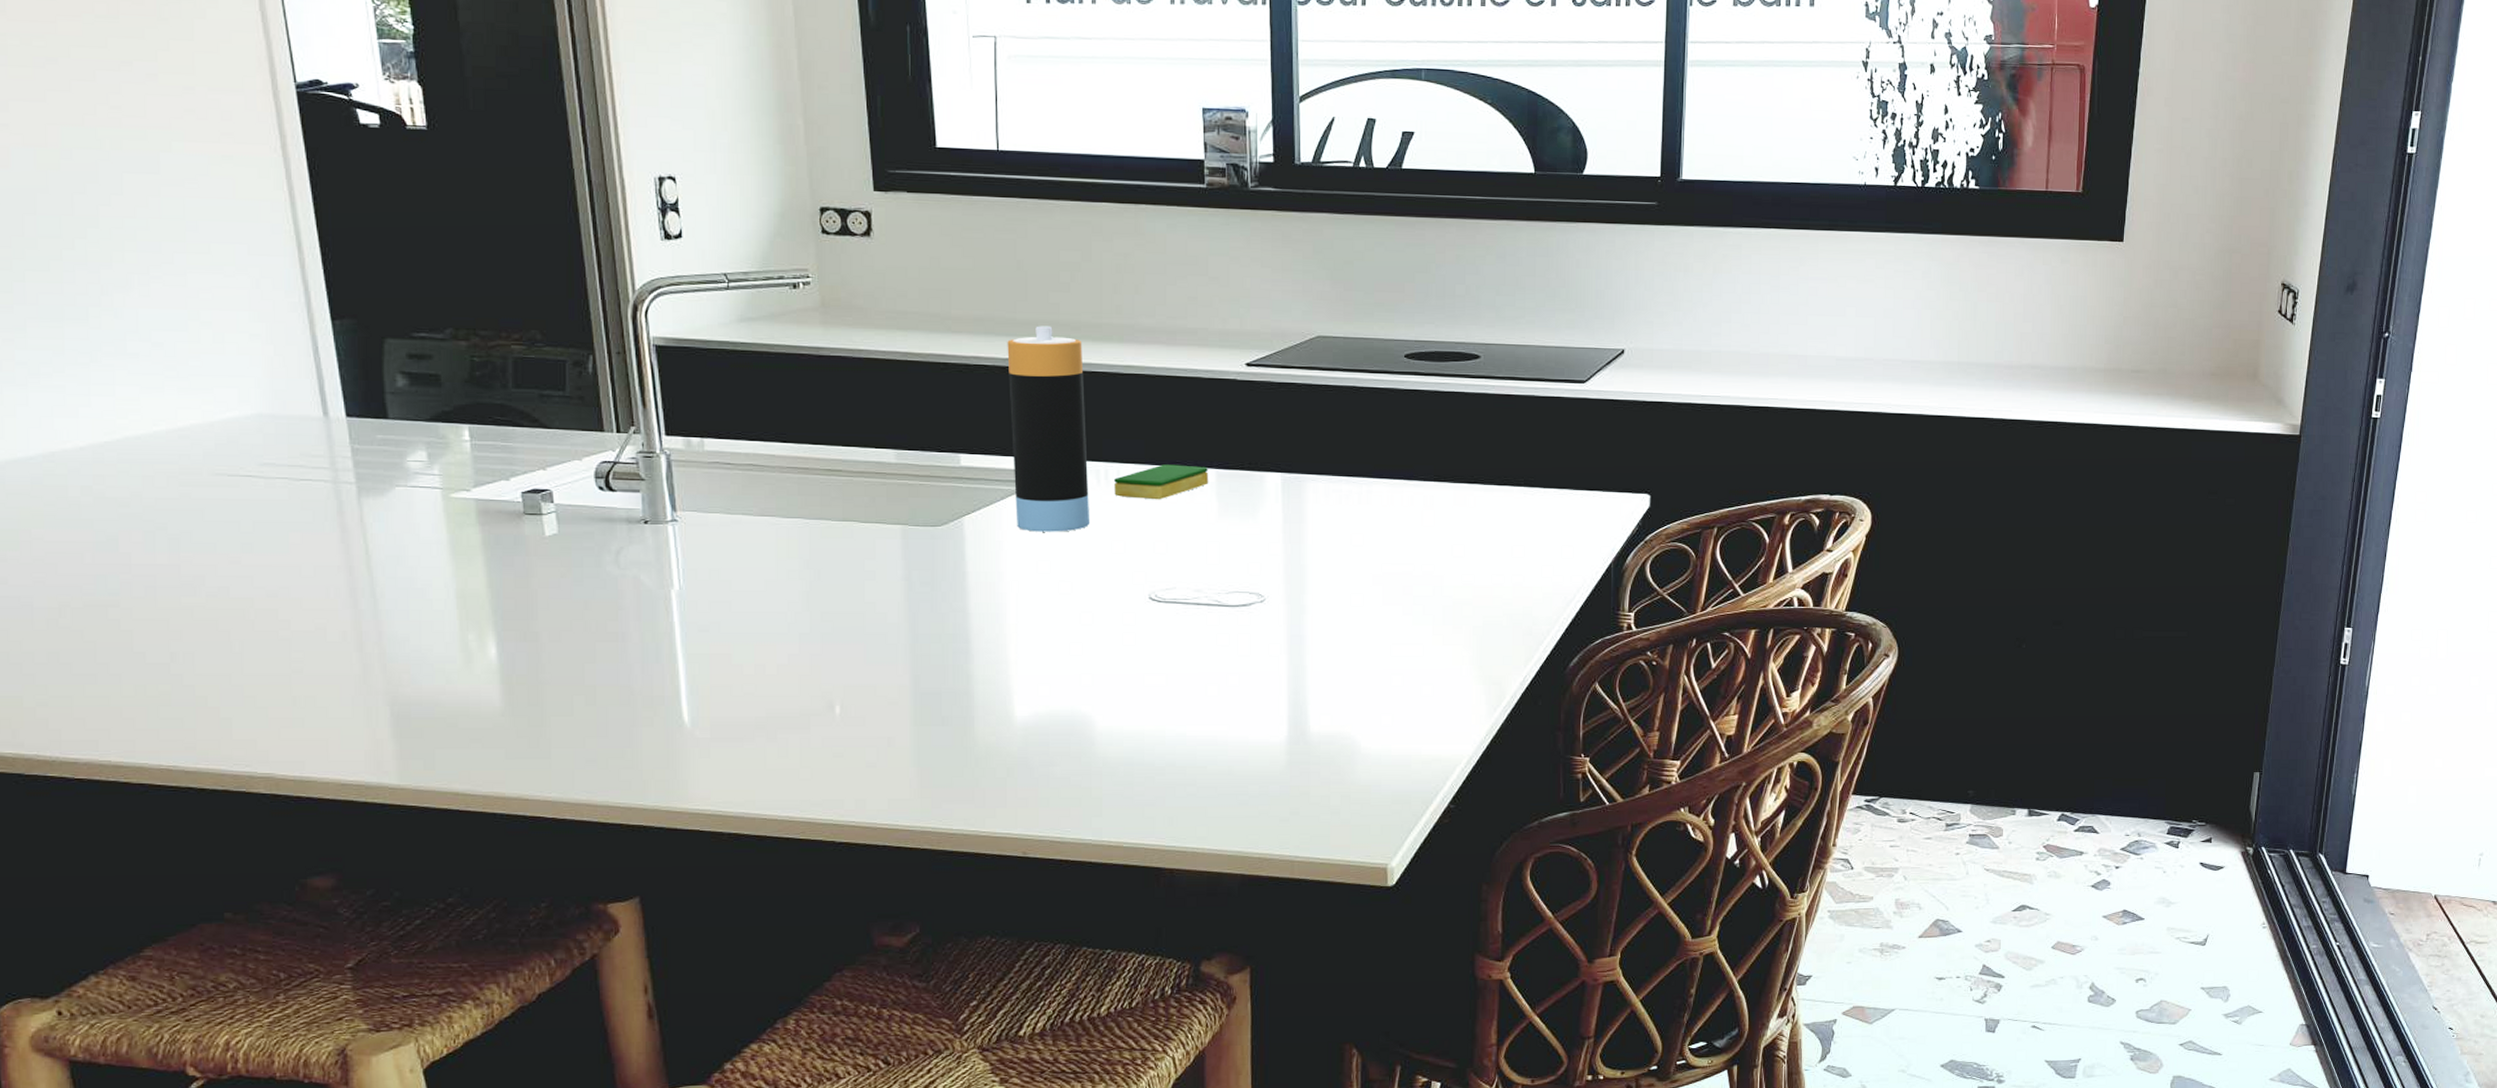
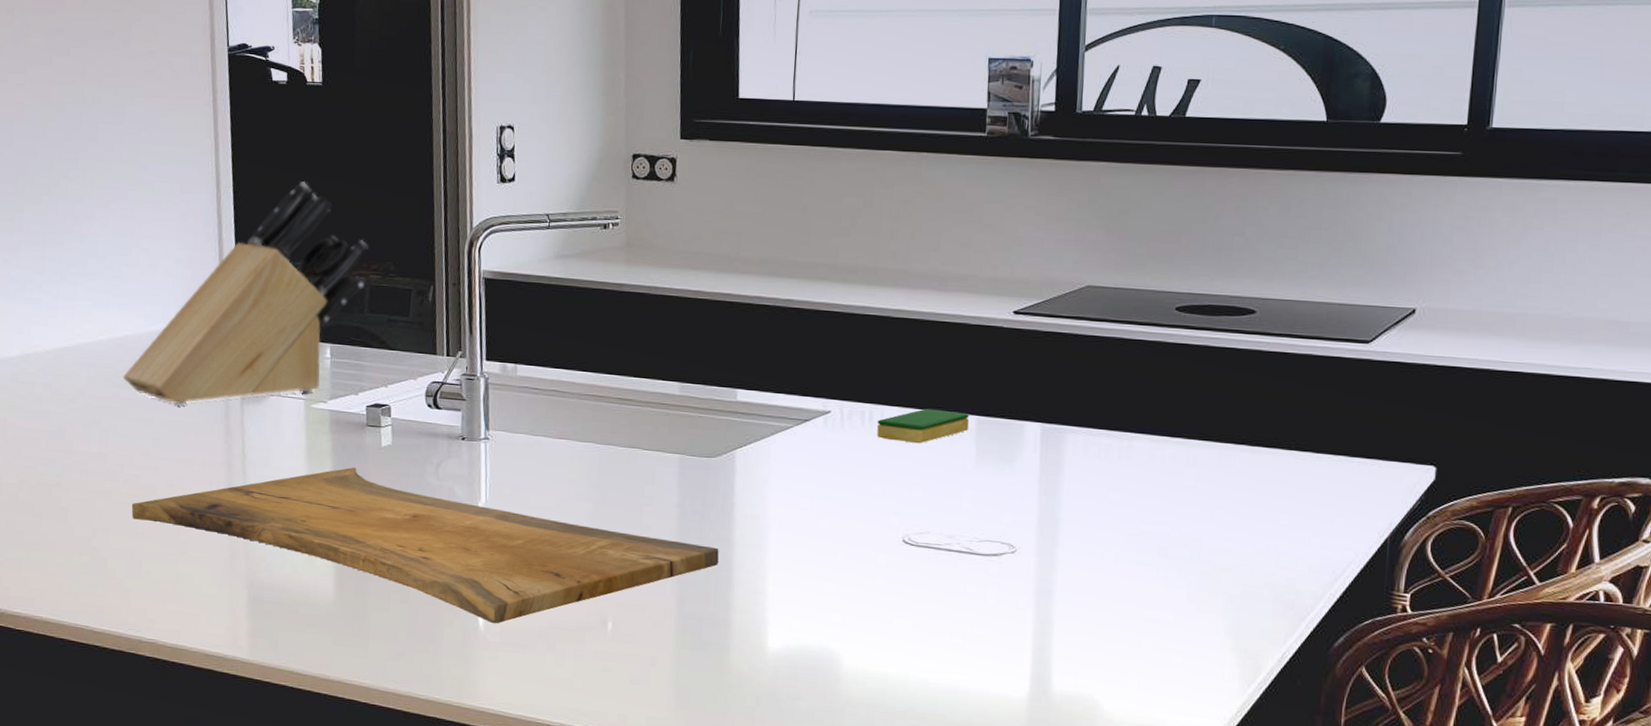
knife block: none [192,241,508,503] -> present [123,182,369,406]
cutting board: none [221,562,955,719] -> present [131,467,719,624]
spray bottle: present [1007,326,1090,532] -> none [783,268,858,470]

